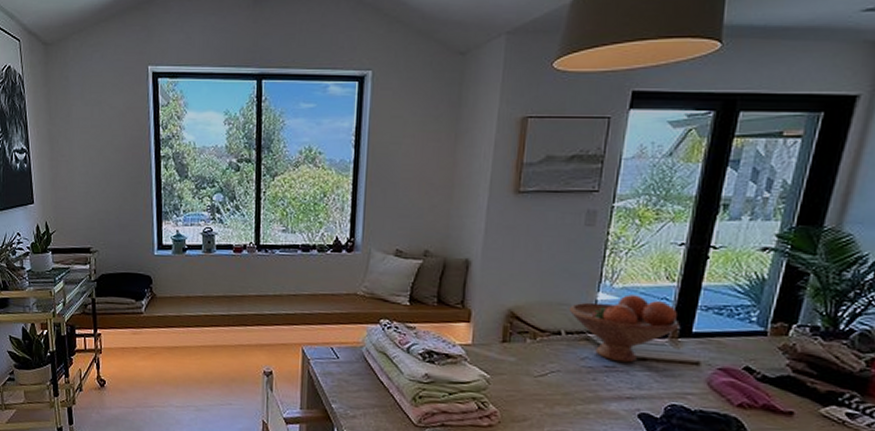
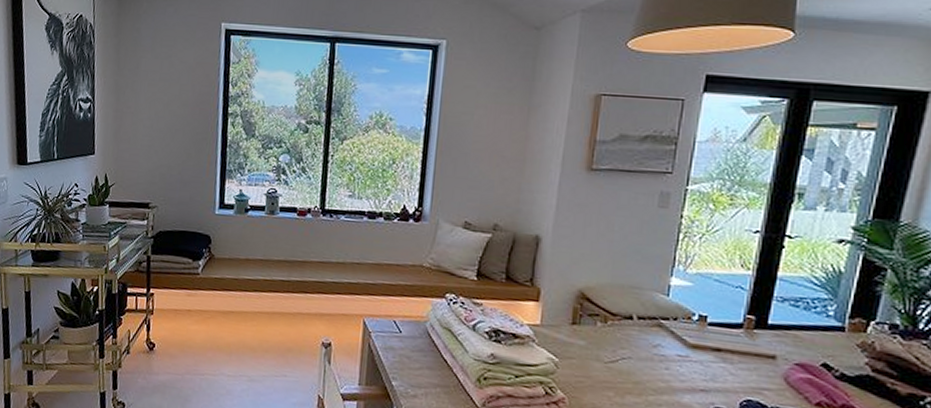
fruit bowl: present [568,294,680,363] -> none [640,281,755,353]

